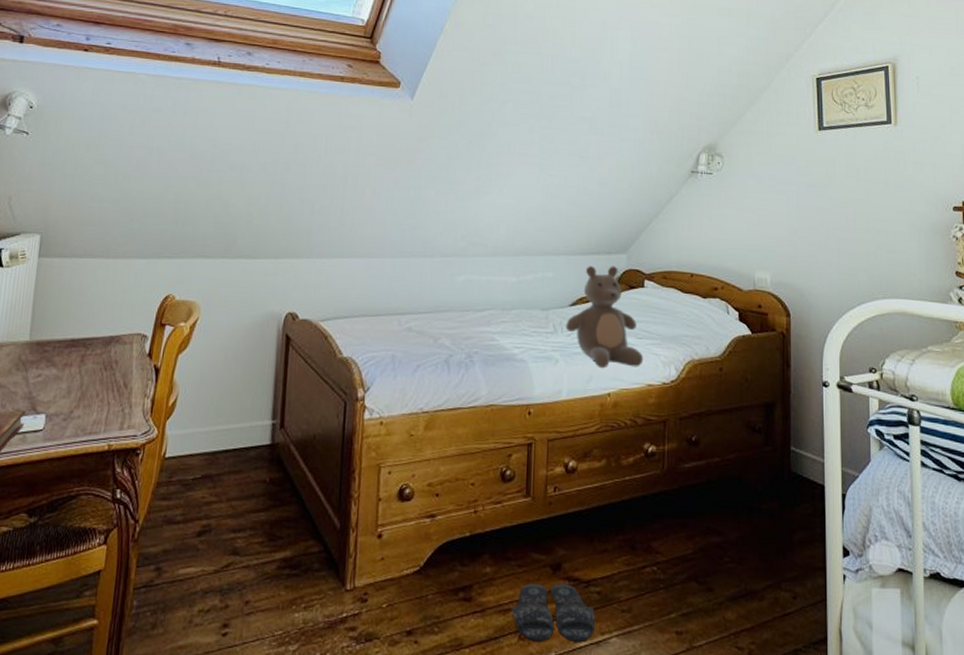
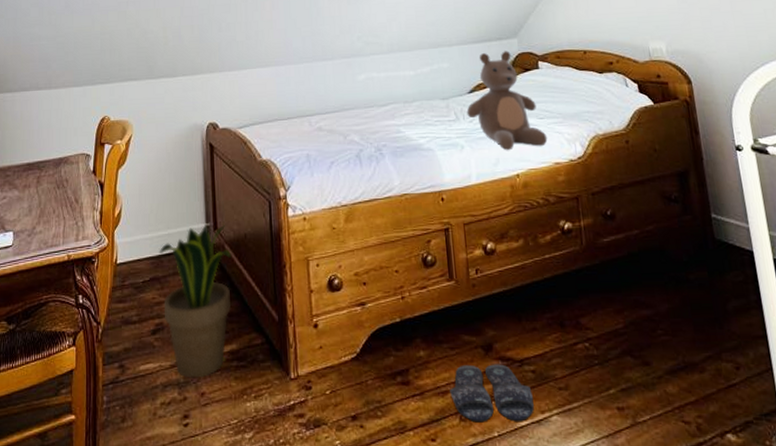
potted plant: none [212,422,297,585] -> present [159,224,232,378]

